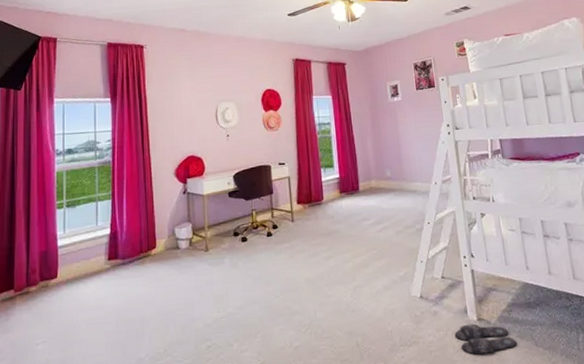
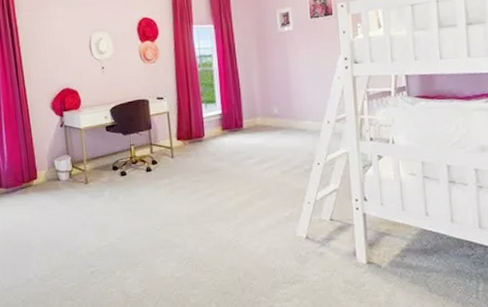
slippers: present [454,323,517,356] -> none [341,266,408,298]

